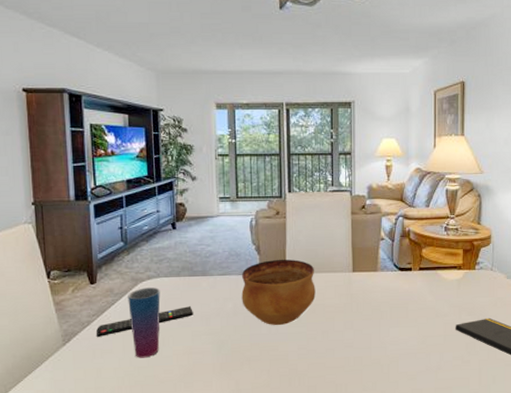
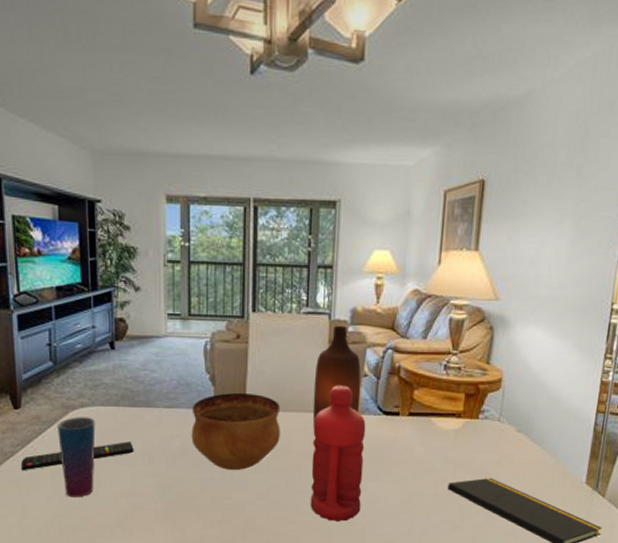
bottle: none [341,199,380,285] -> present [312,325,361,427]
water bottle: none [342,248,385,364] -> present [310,385,366,522]

